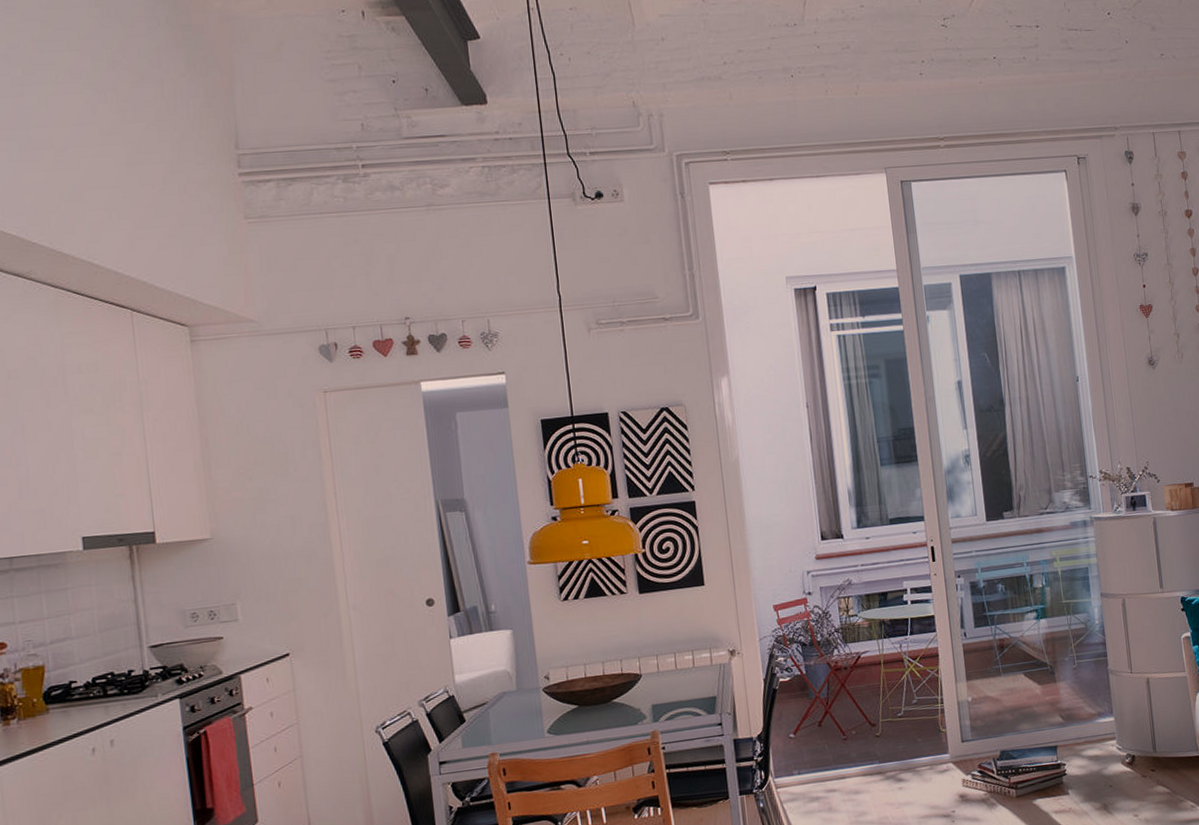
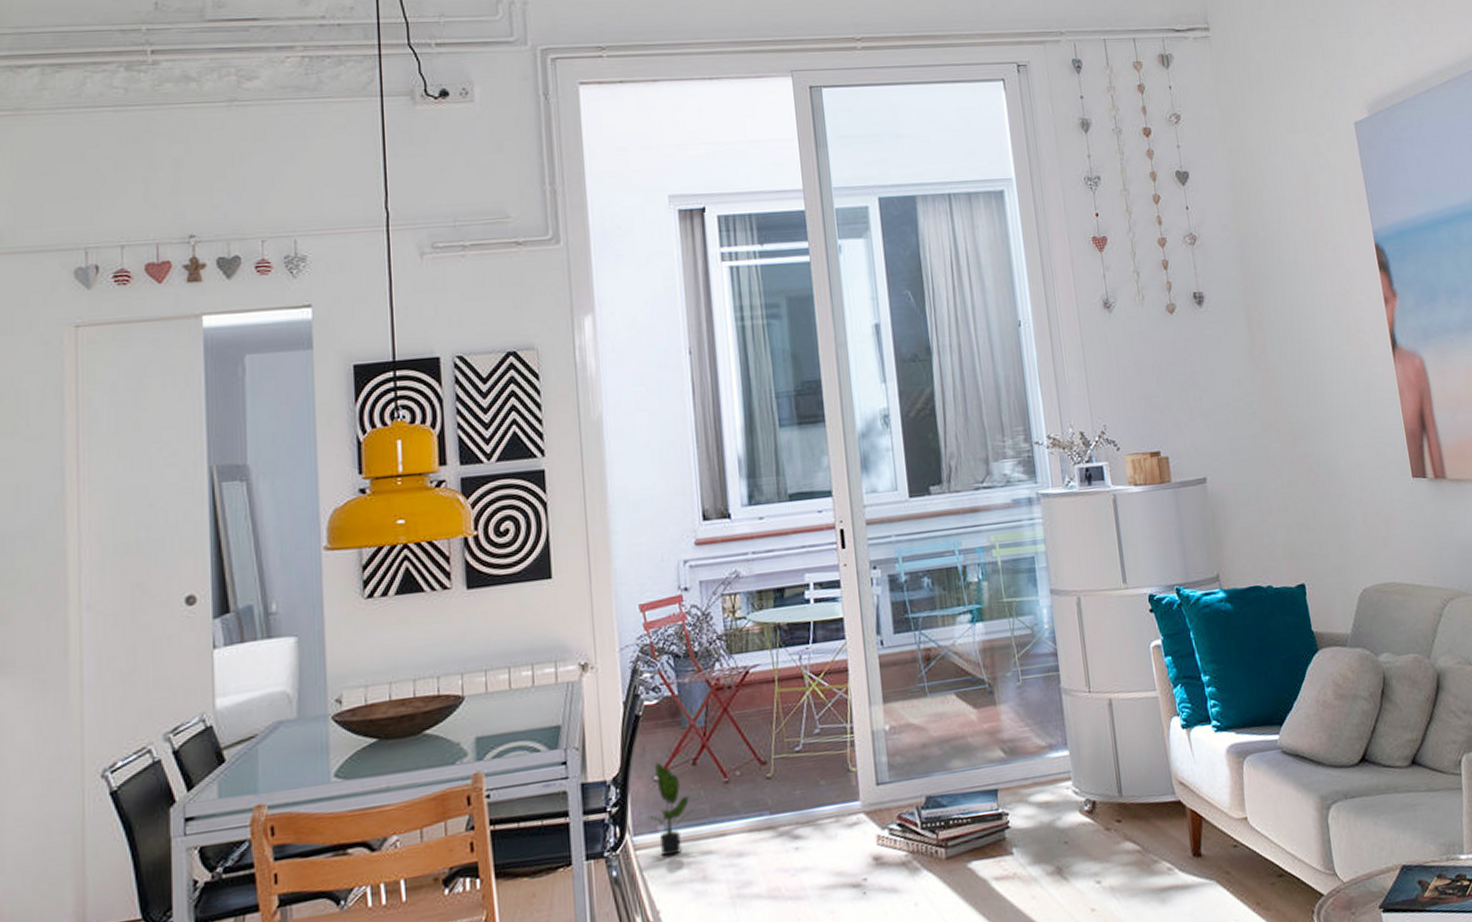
potted plant: none [785,724,820,793] -> present [647,762,693,857]

